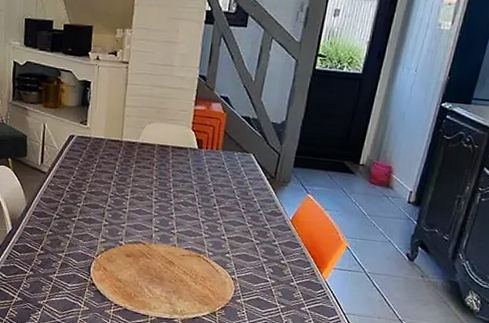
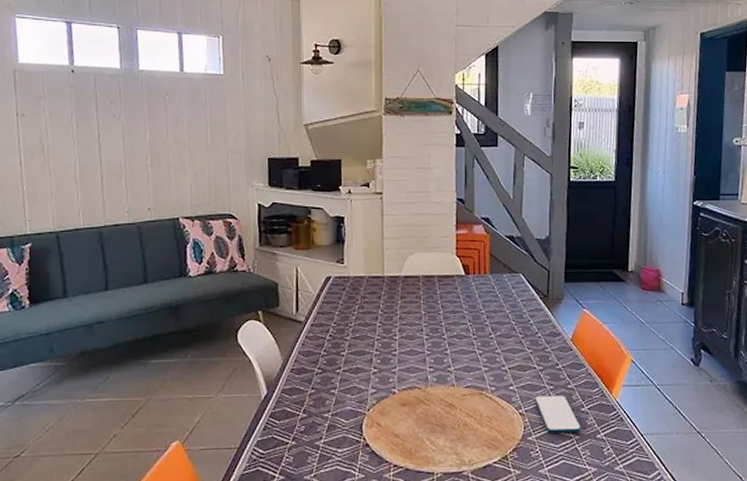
smartphone: none [248,265,288,303] -> present [535,395,581,433]

